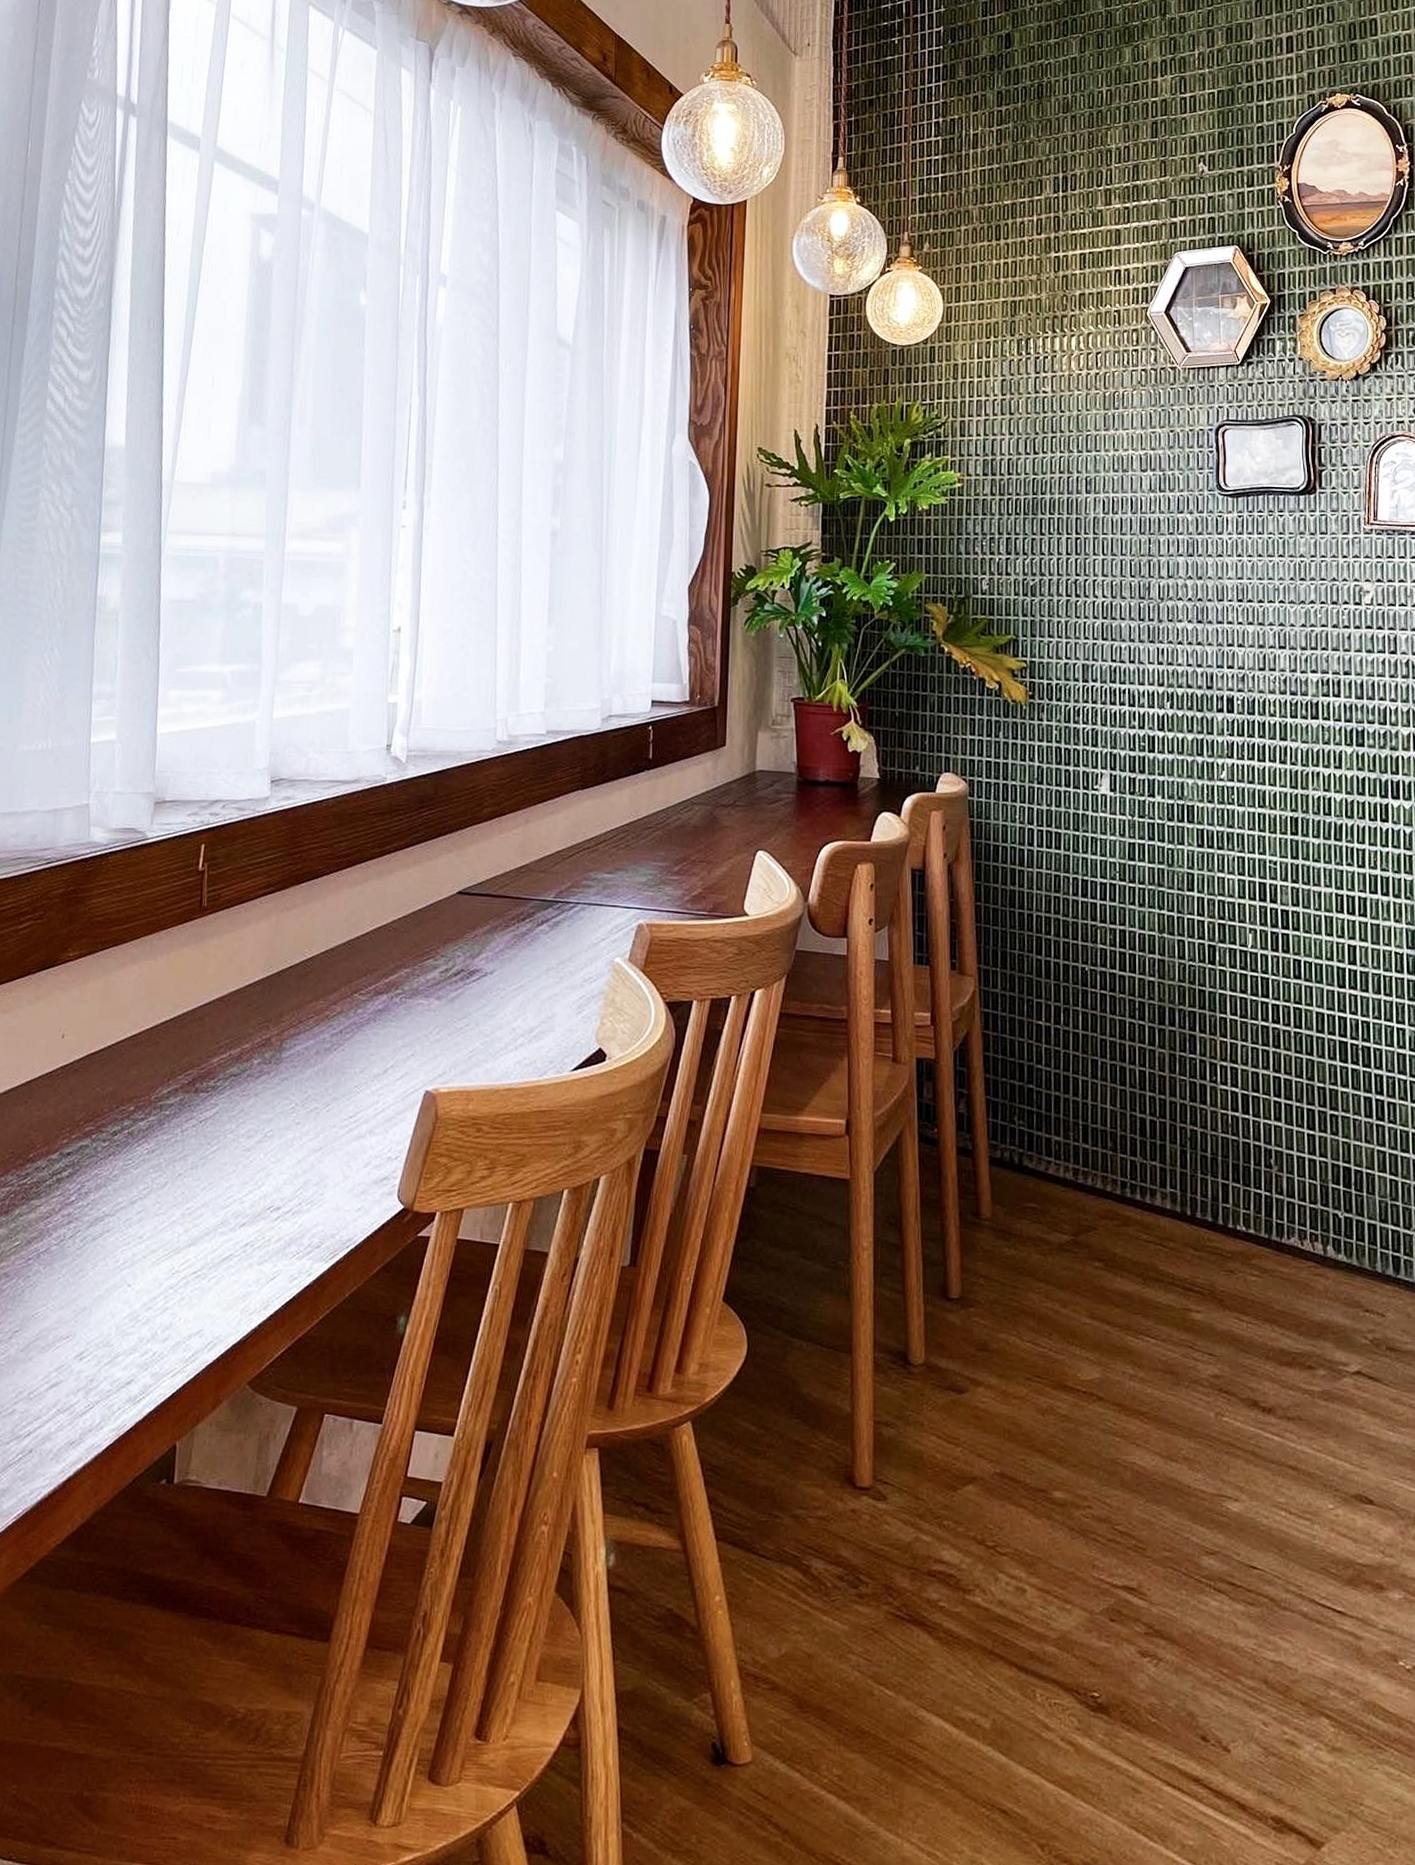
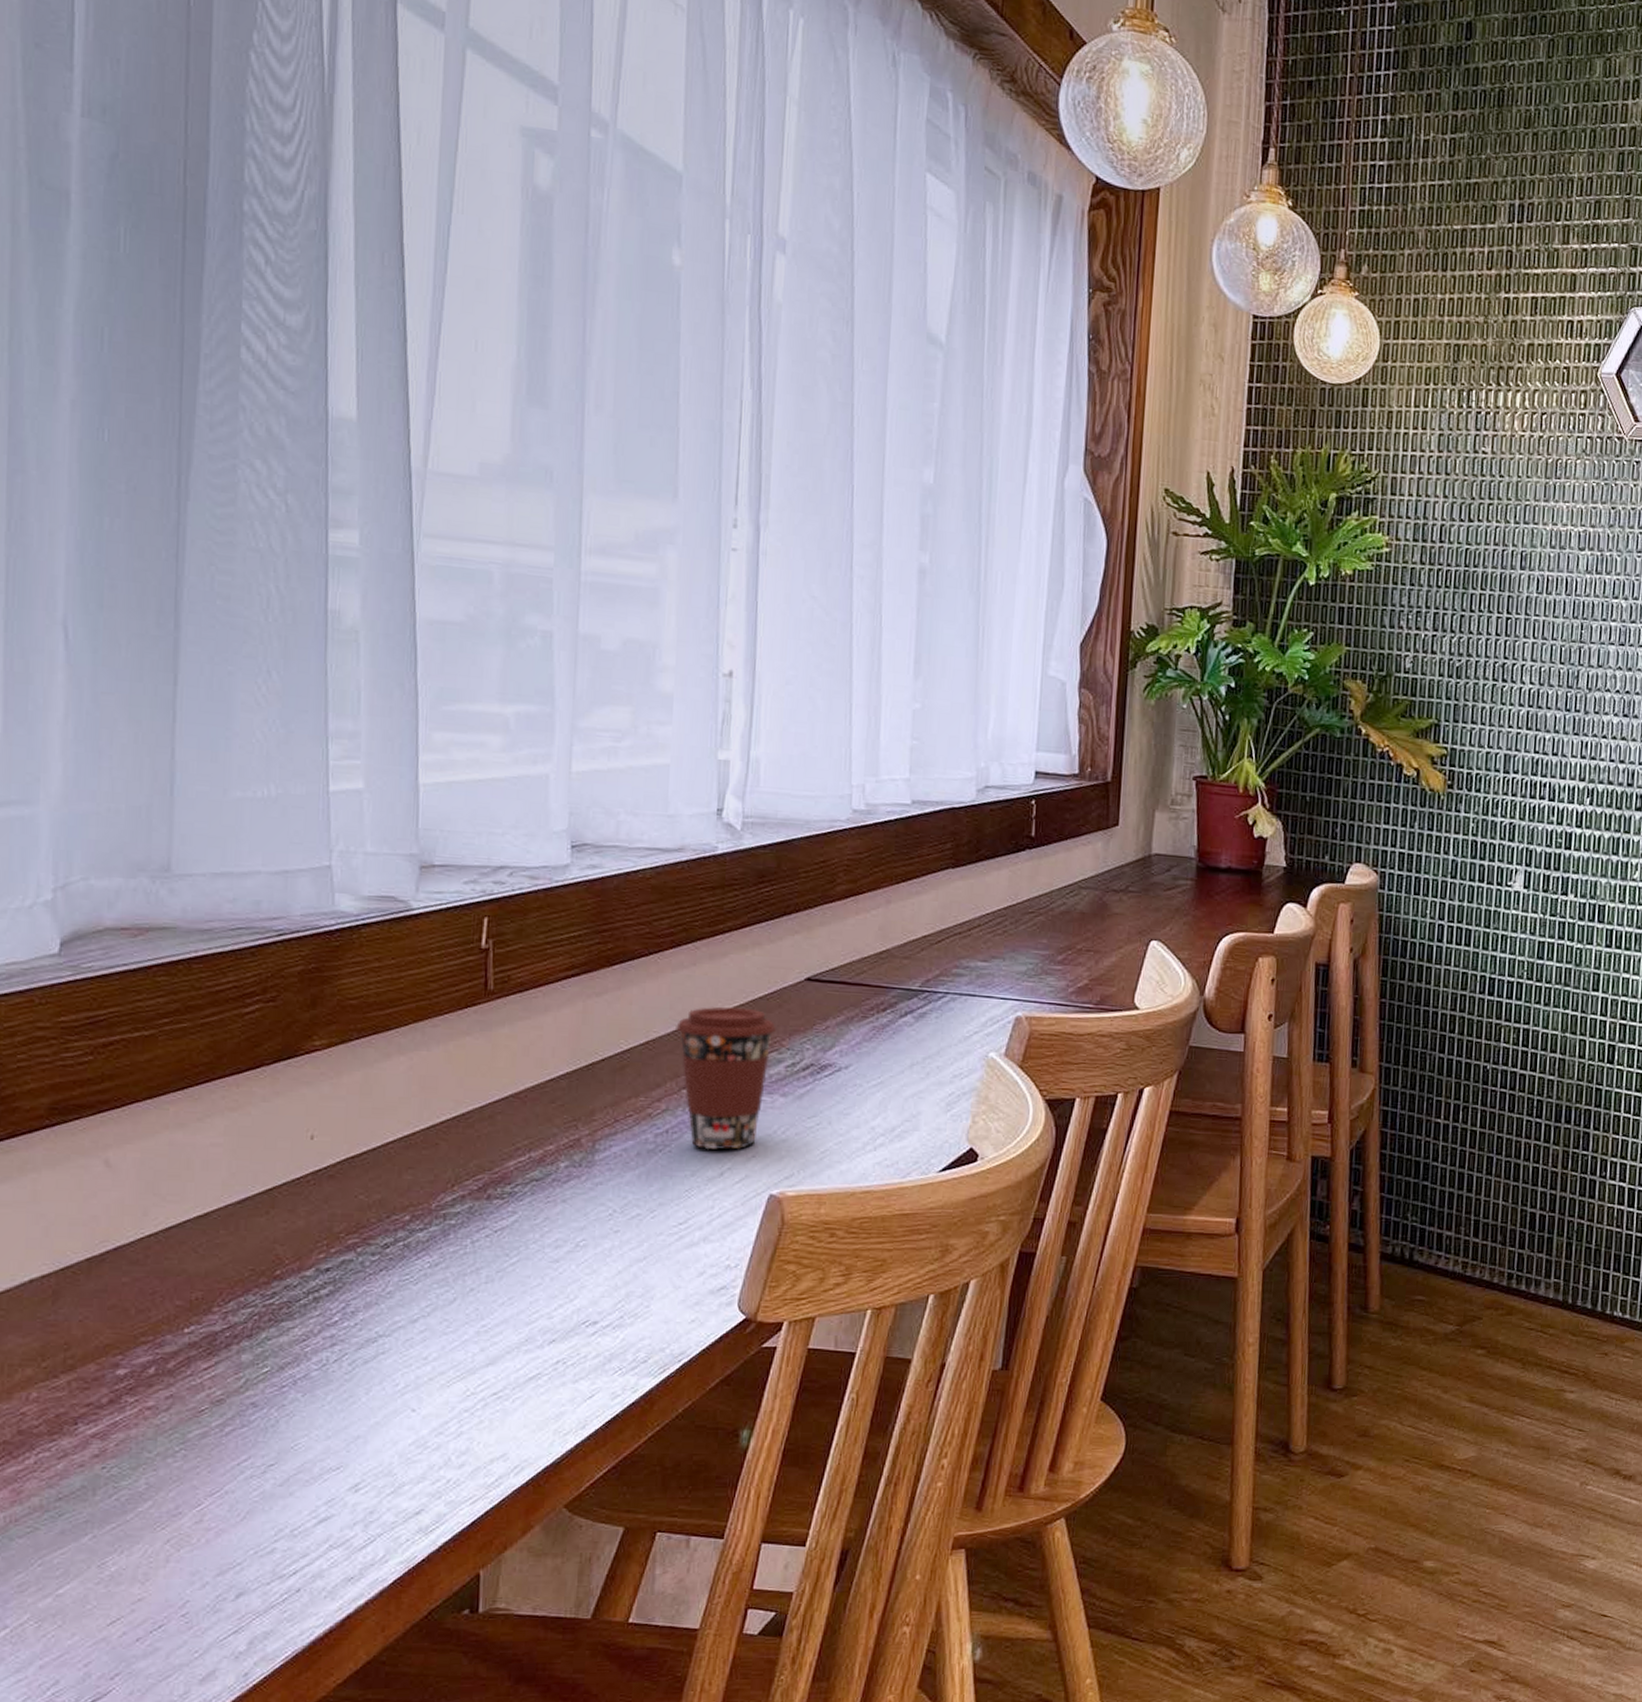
coffee cup: none [350,918,433,1049] -> present [676,1006,777,1150]

